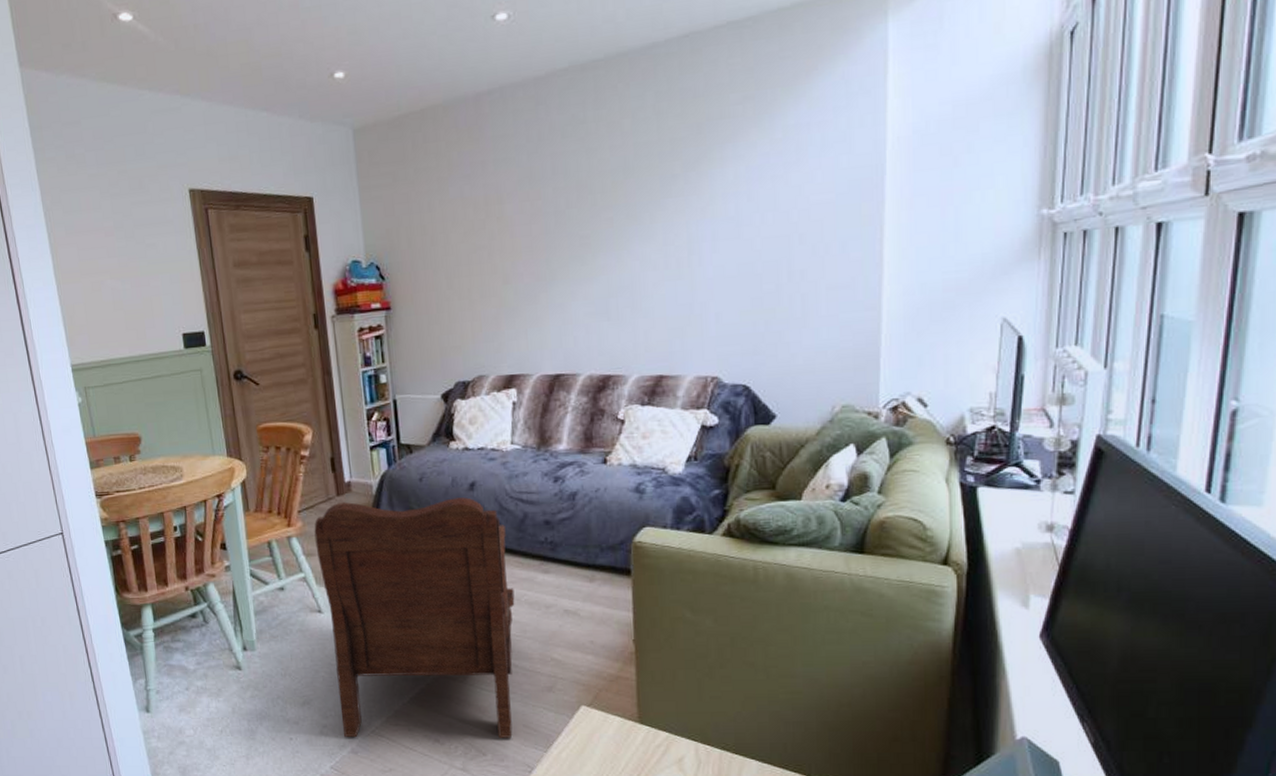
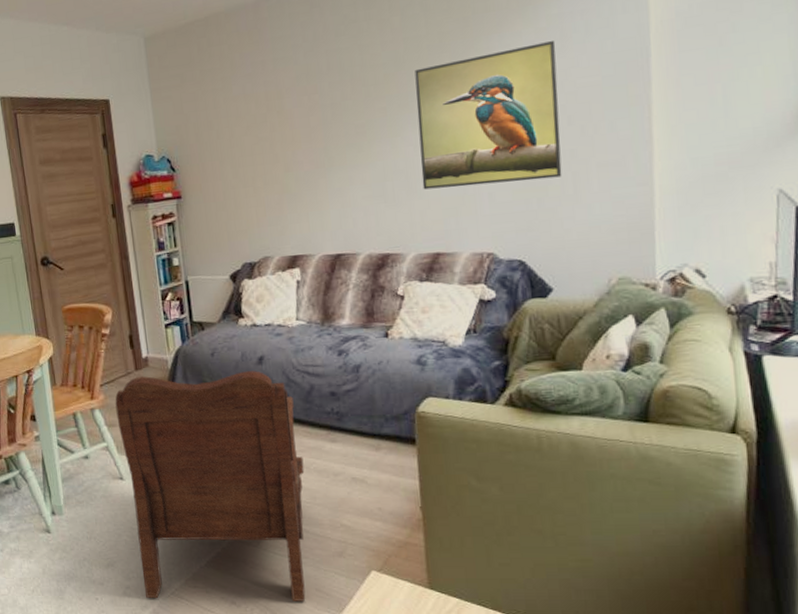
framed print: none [644,153,791,308] -> present [415,41,562,190]

